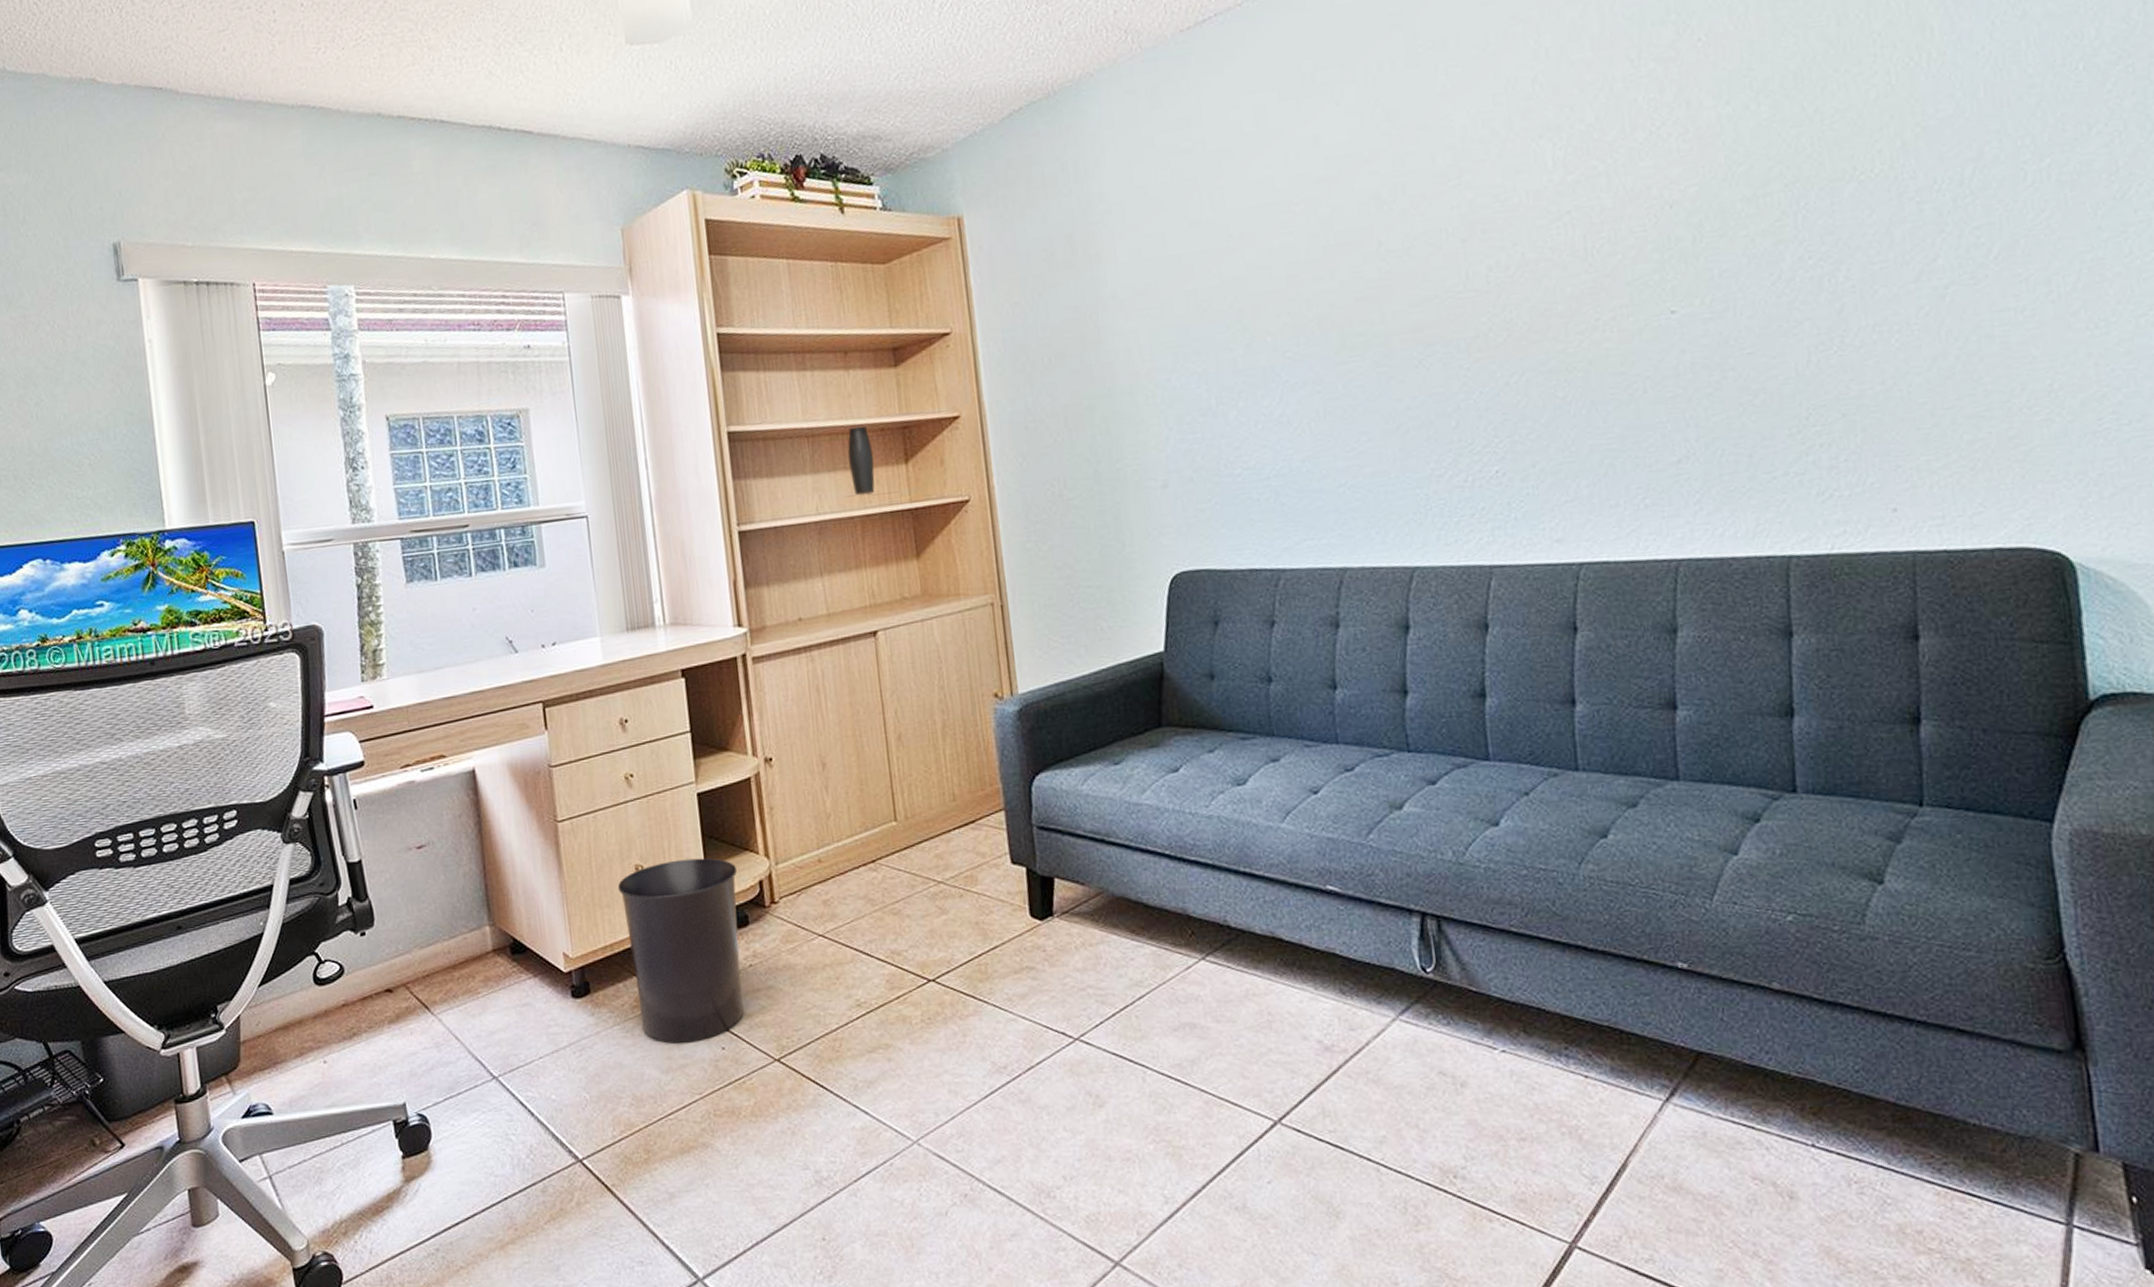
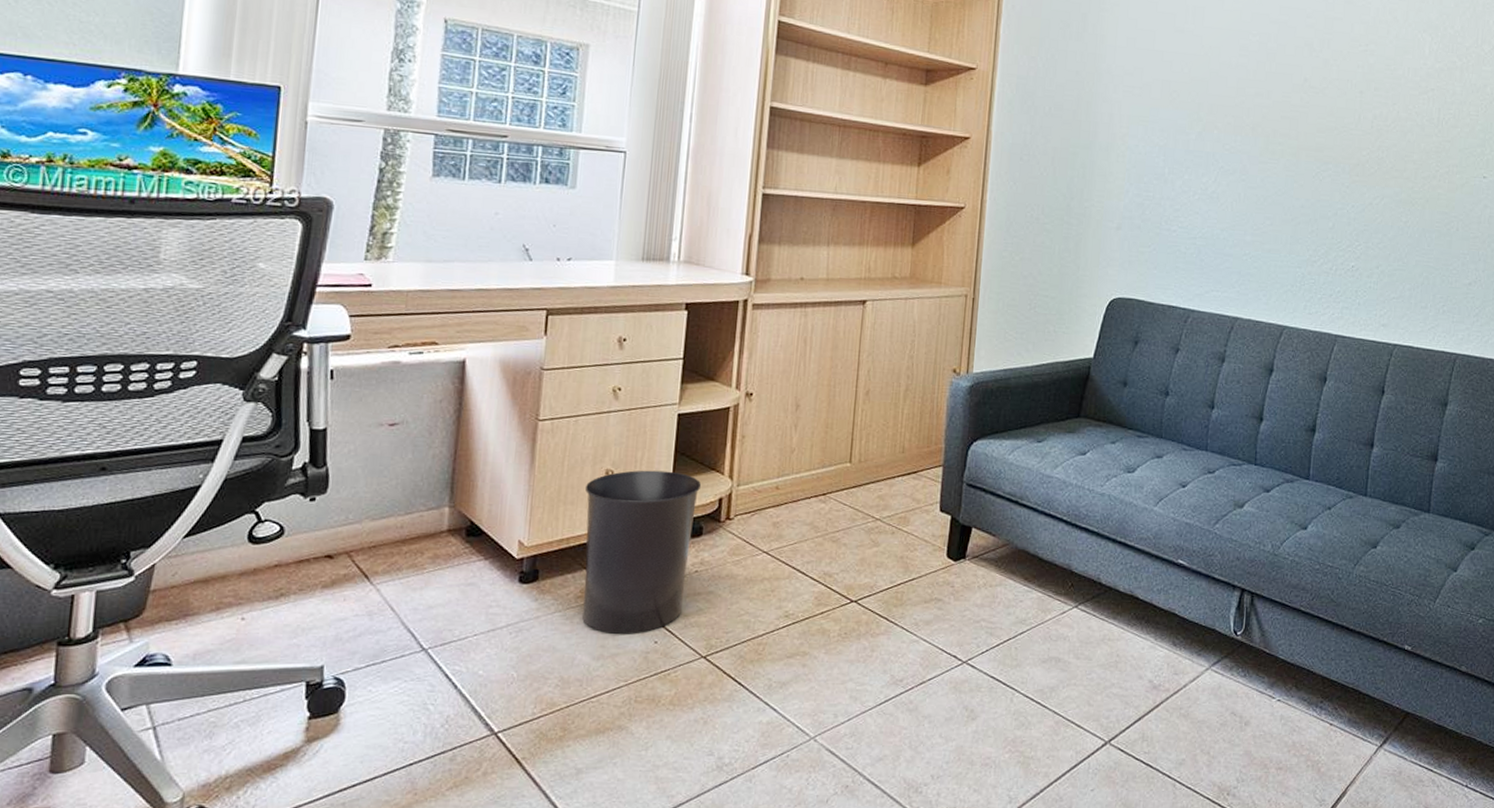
vase: present [847,424,875,495] -> none [870,125,893,186]

